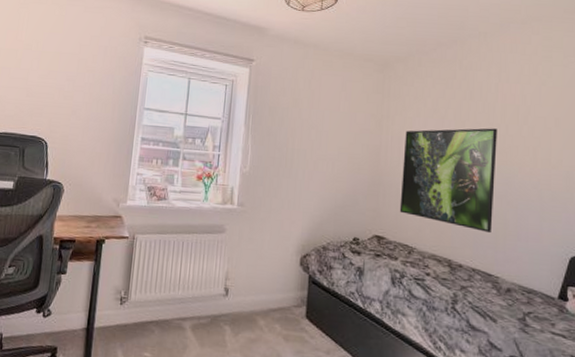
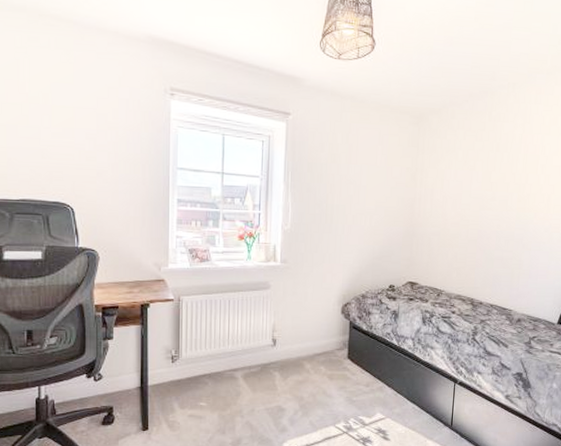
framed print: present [399,128,498,234] -> none [430,178,519,274]

